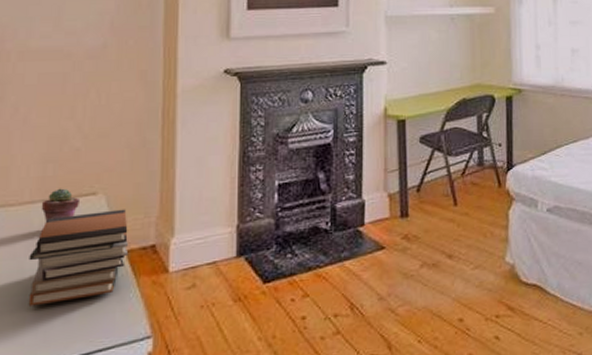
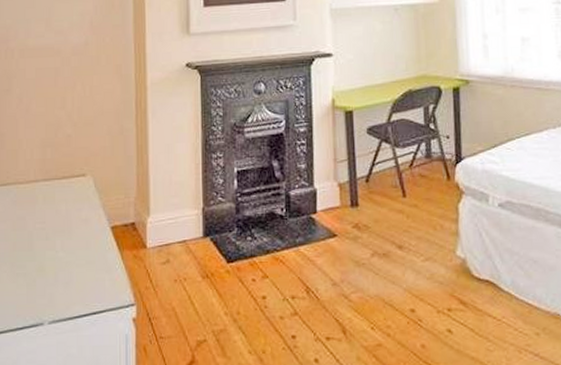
book stack: present [28,209,129,307] -> none [36,190,114,271]
potted succulent: present [41,188,81,221] -> none [43,169,74,198]

